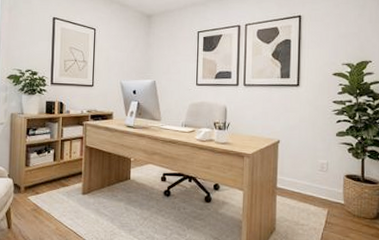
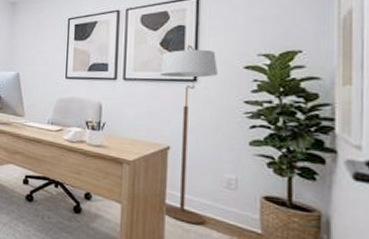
floor lamp: none [272,55,314,201] -> present [160,44,218,224]

